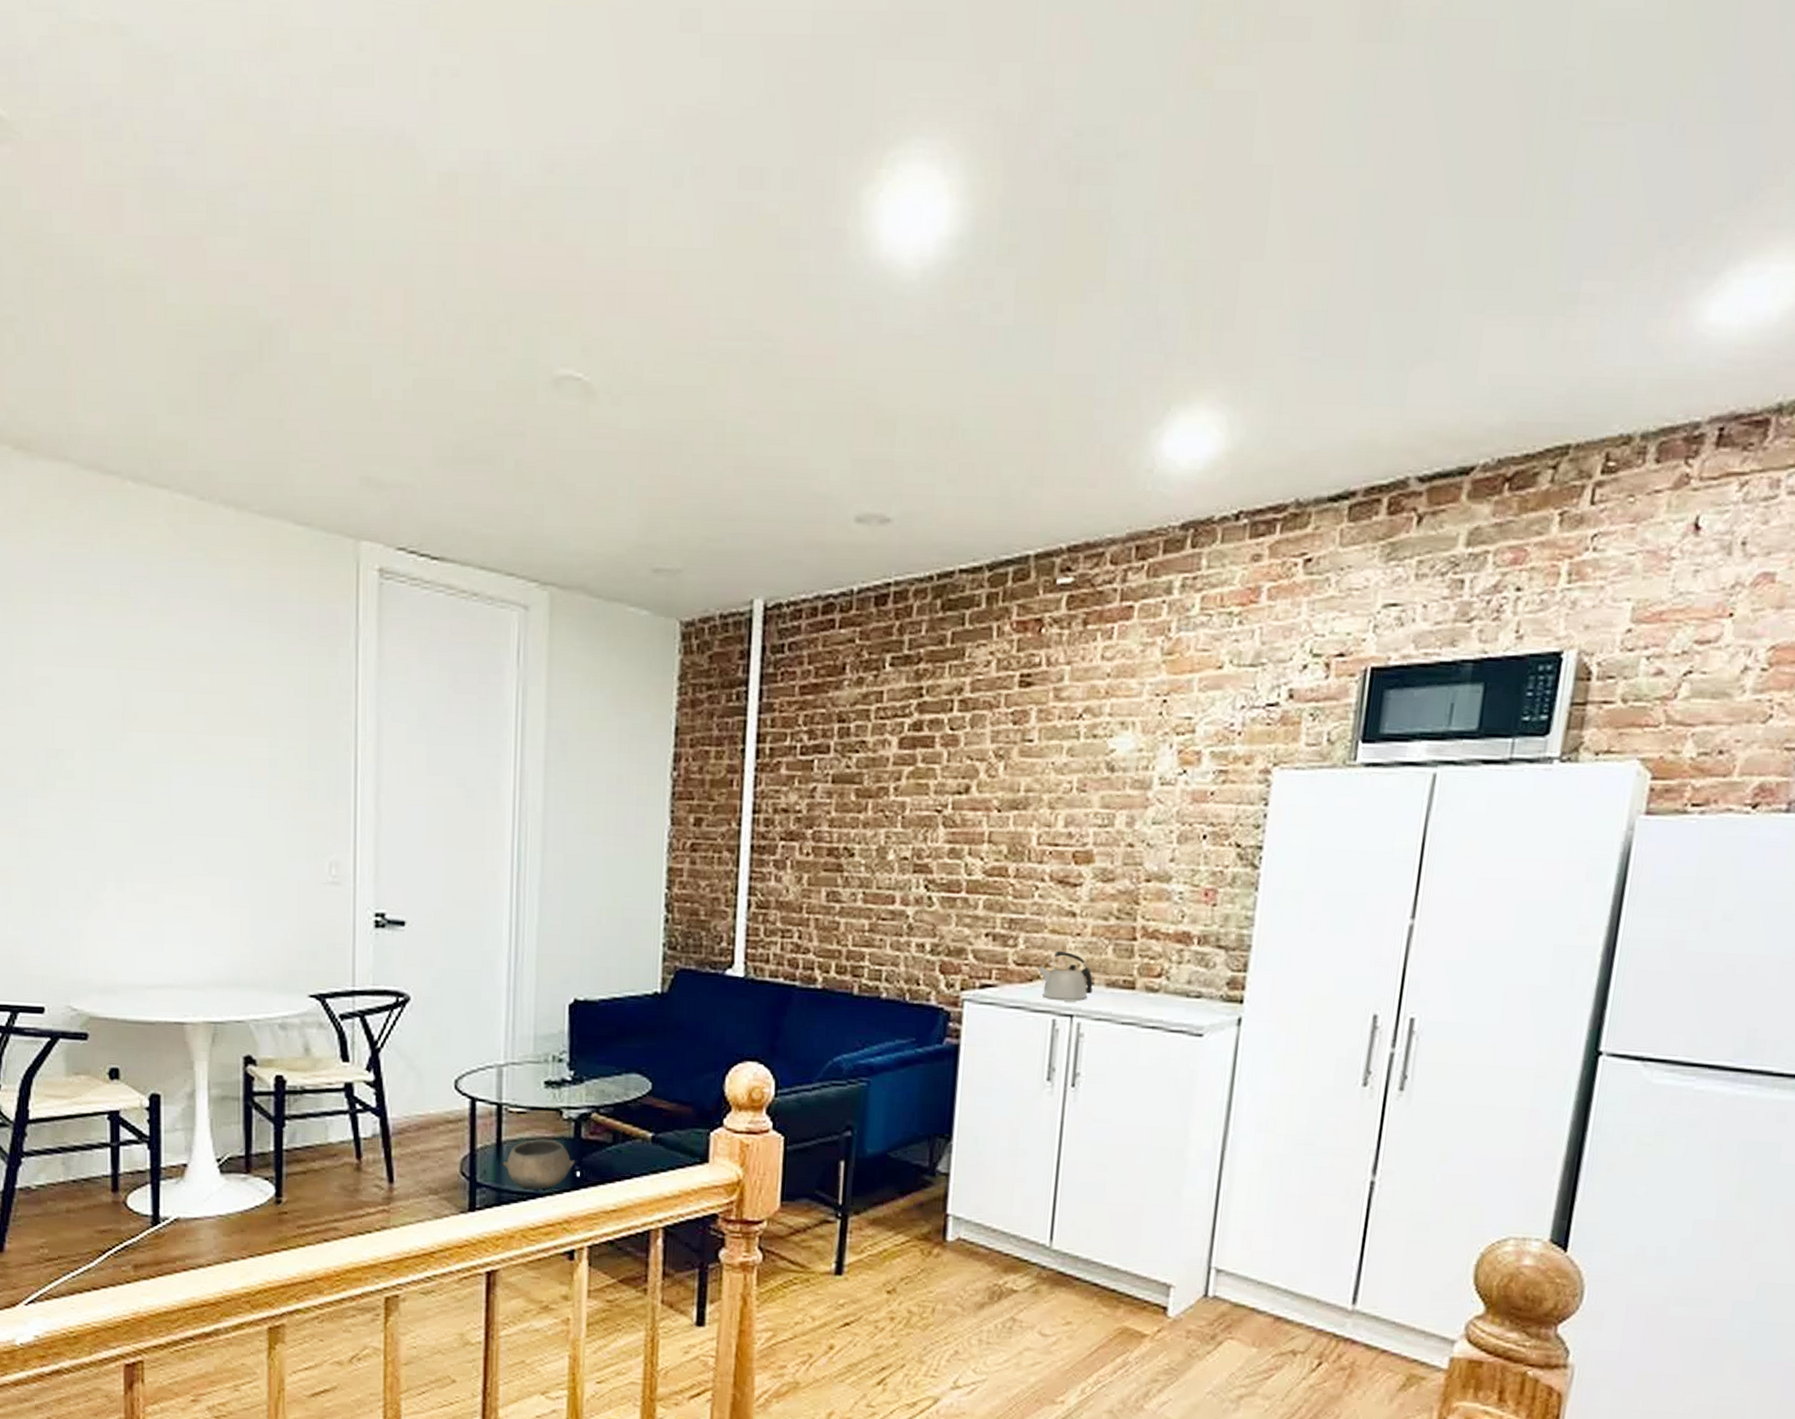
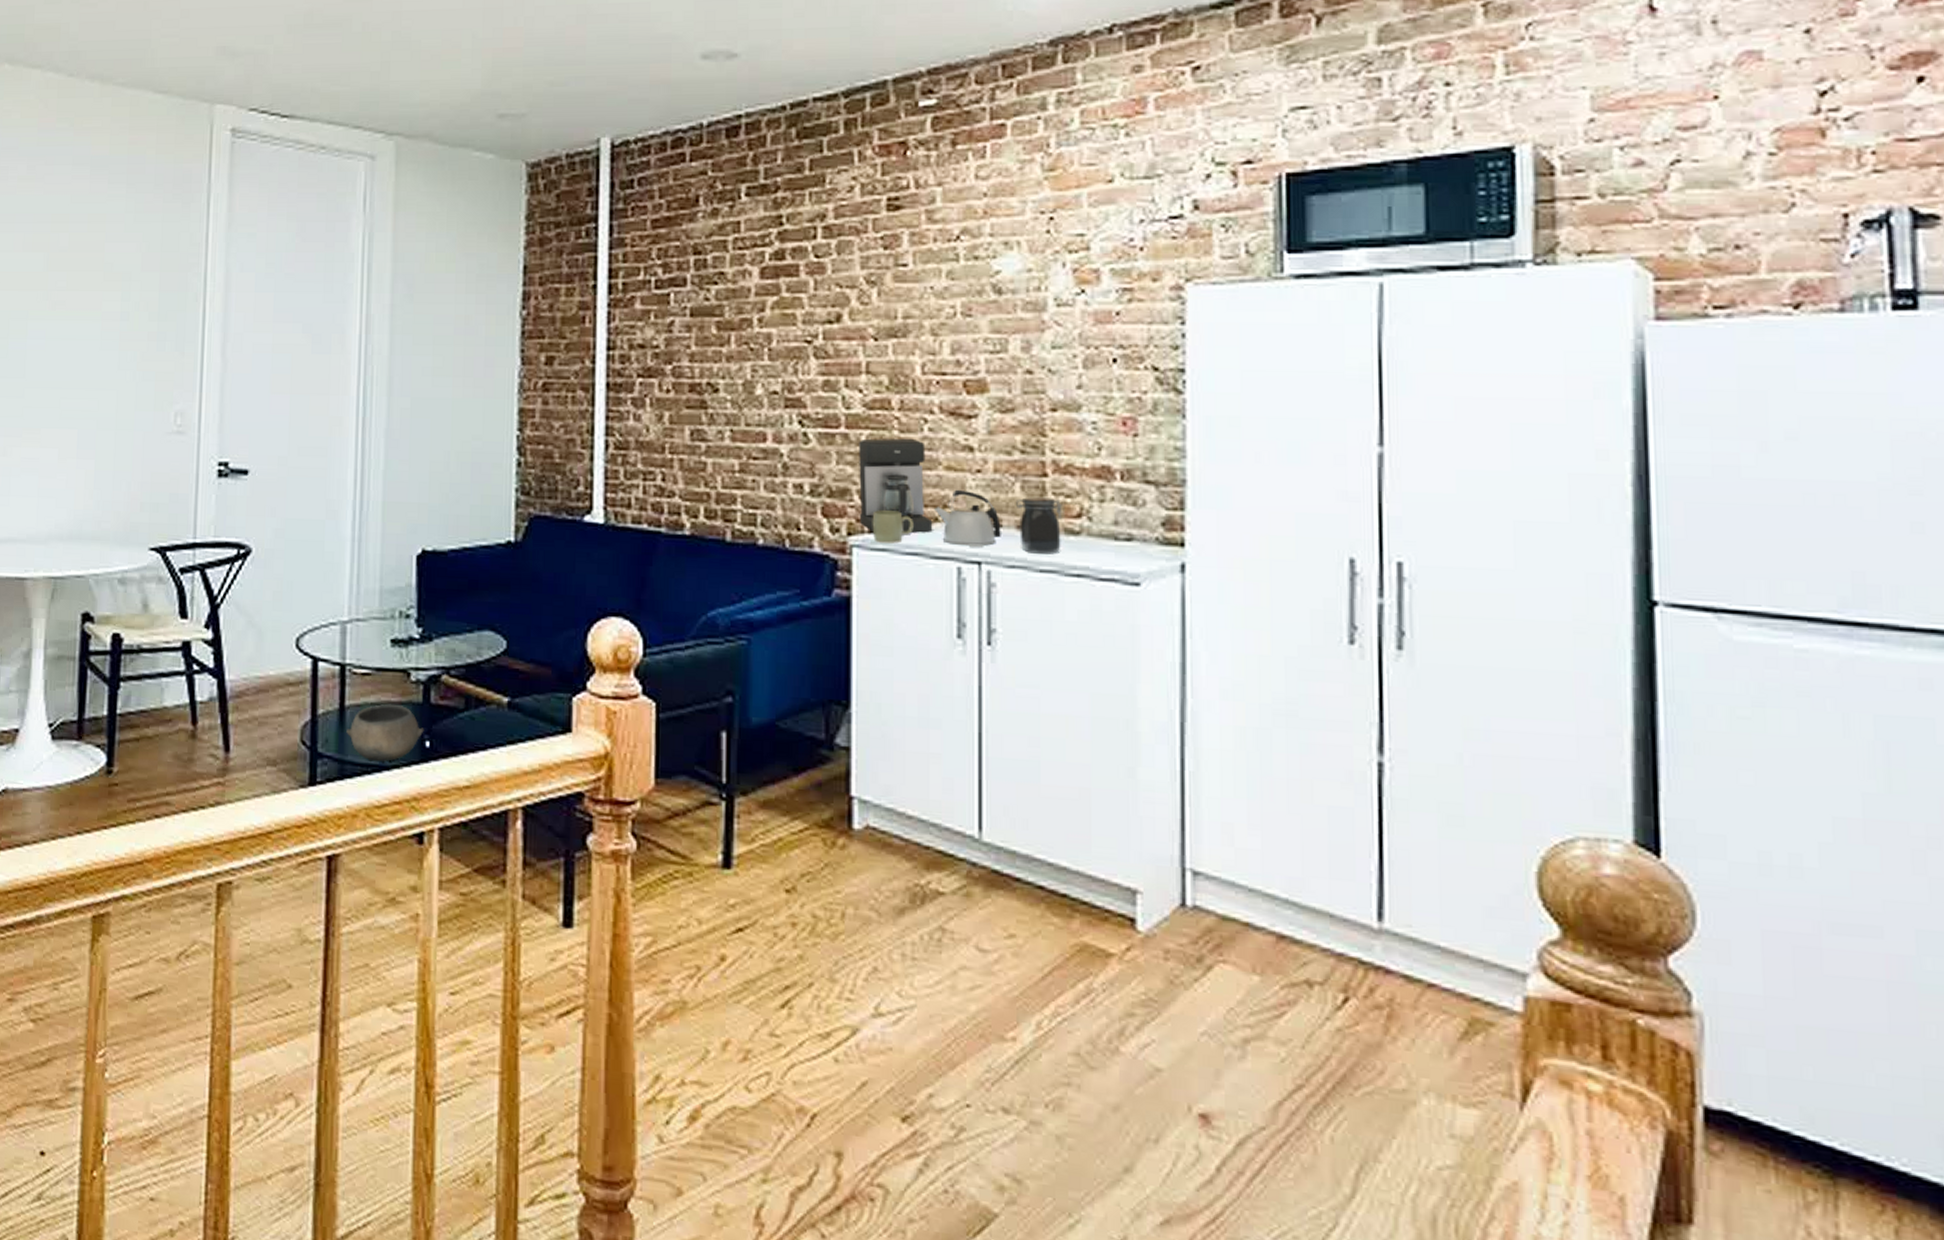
coffee maker: none [972,903,1035,989] -> present [859,438,933,533]
mug: none [982,968,1019,998] -> present [872,510,913,544]
jar: none [1107,958,1147,1010] -> present [1016,496,1063,555]

